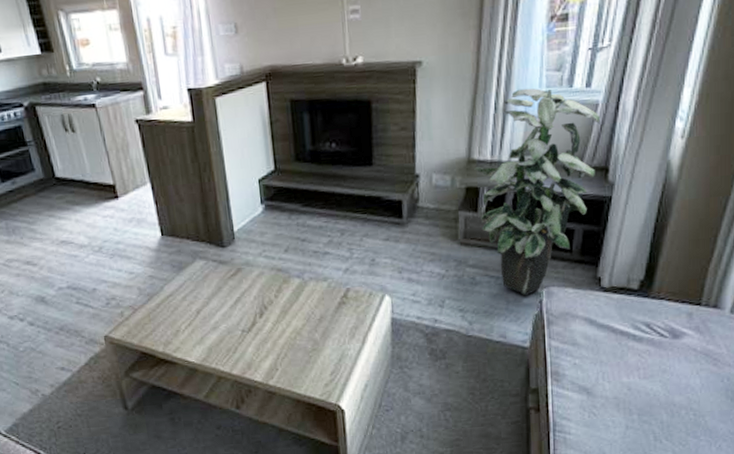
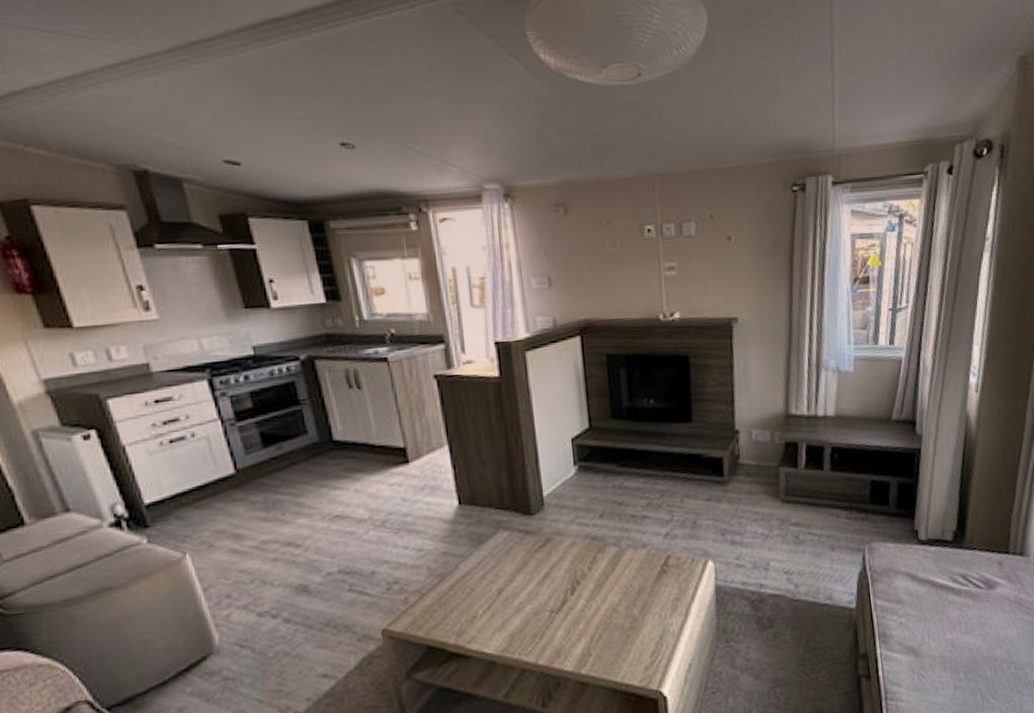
indoor plant: present [474,88,600,295] -> none [792,344,905,552]

